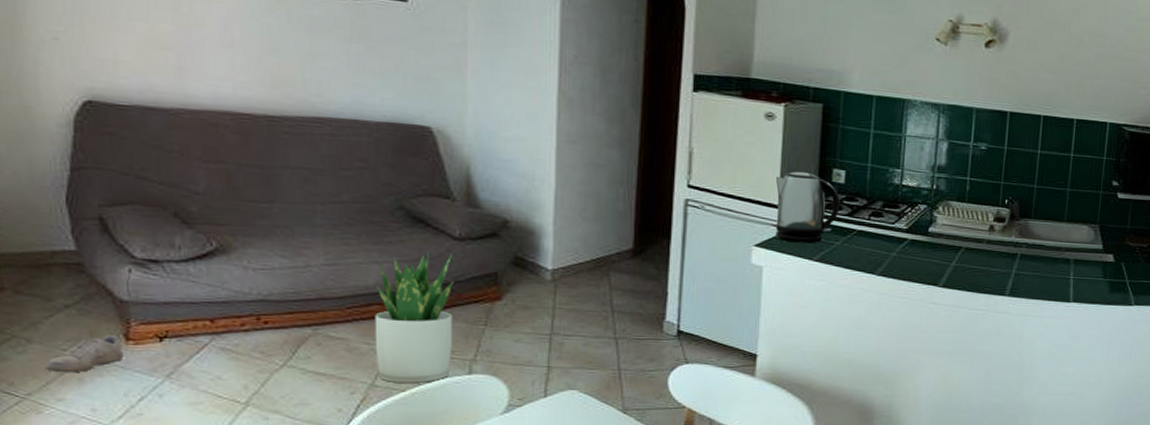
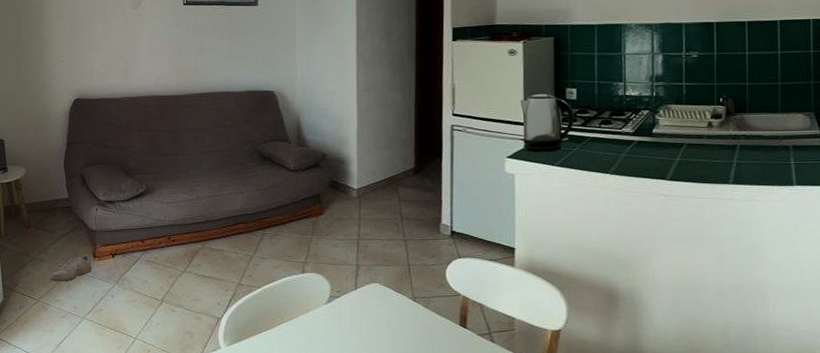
planter: present [374,252,454,383] -> none [239,181,291,281]

